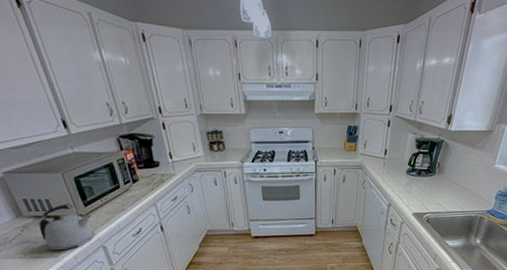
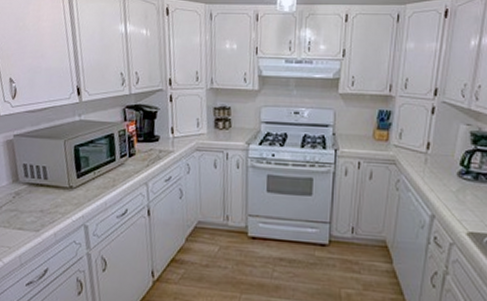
kettle: present [39,203,94,250] -> none [29,173,81,224]

